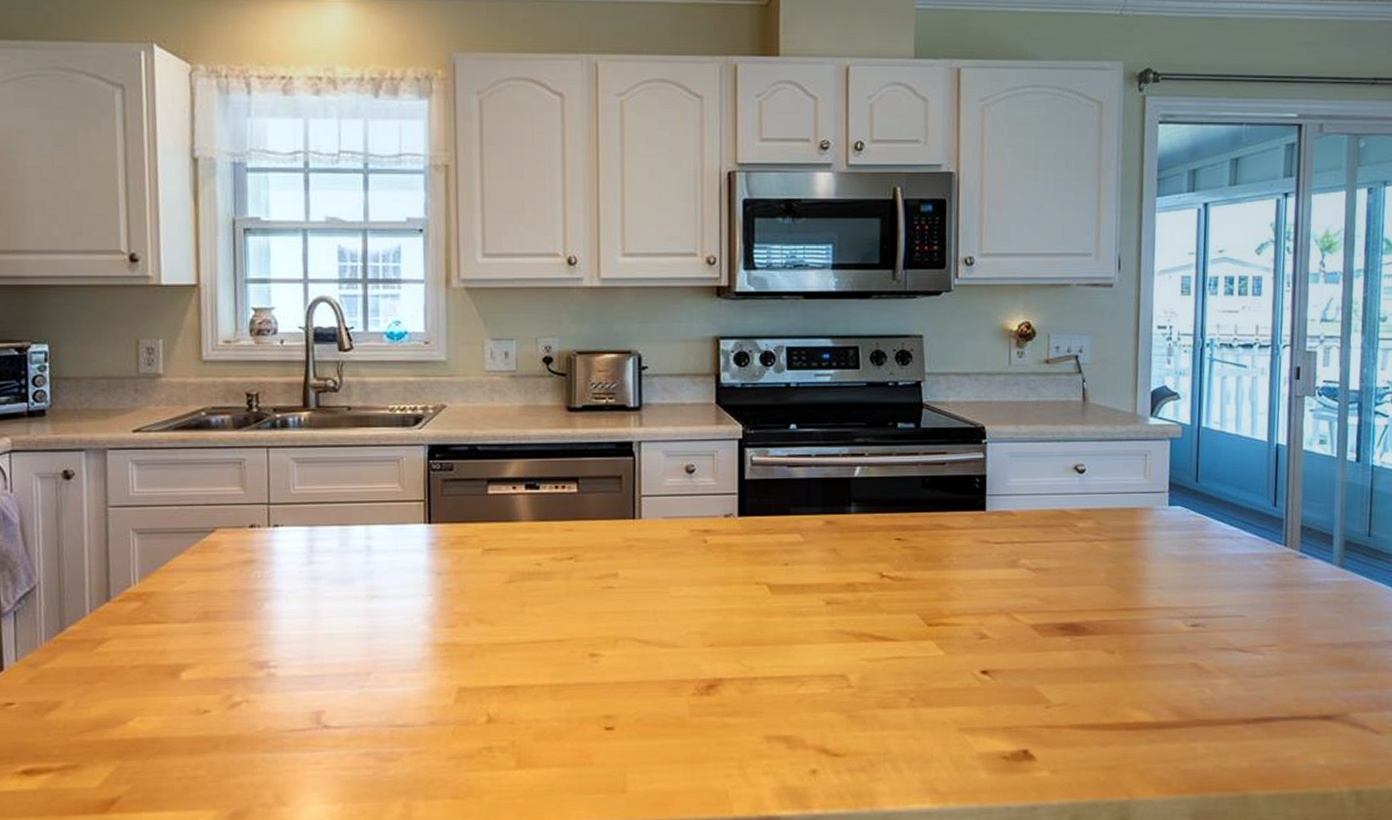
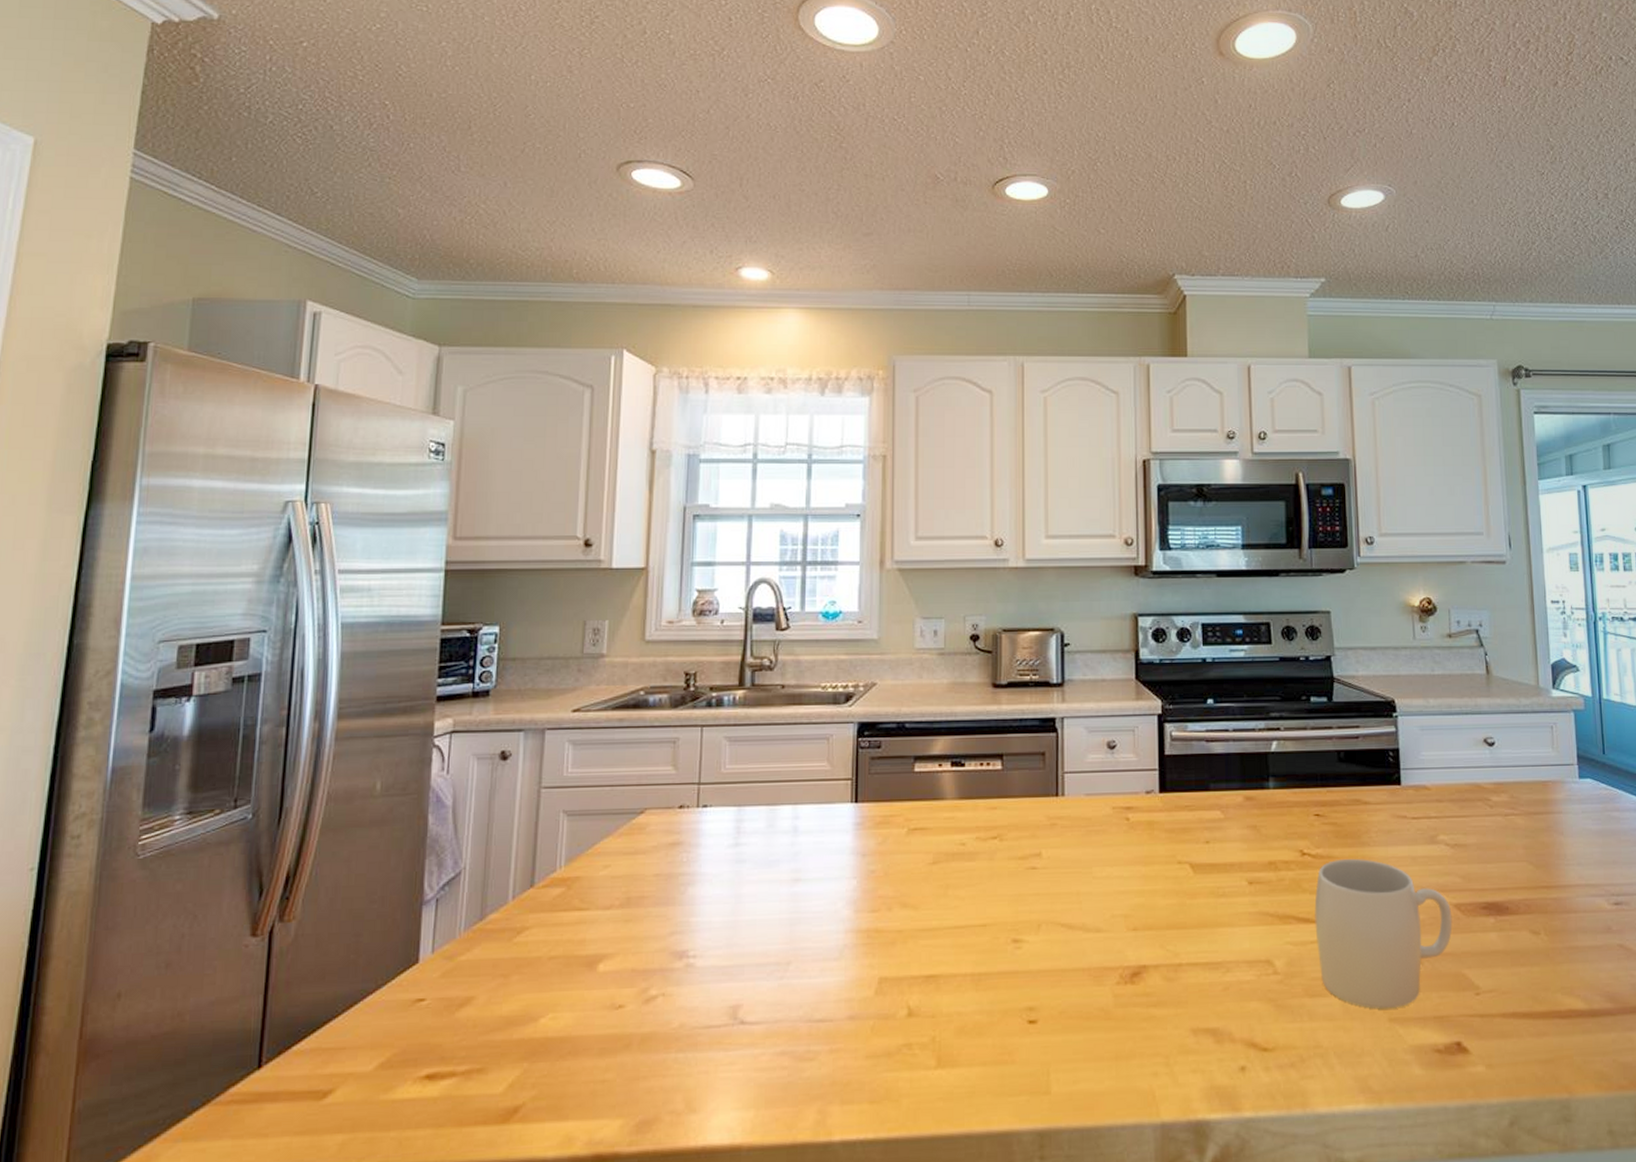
mug: none [891,581,1028,720] -> present [1314,858,1453,1009]

